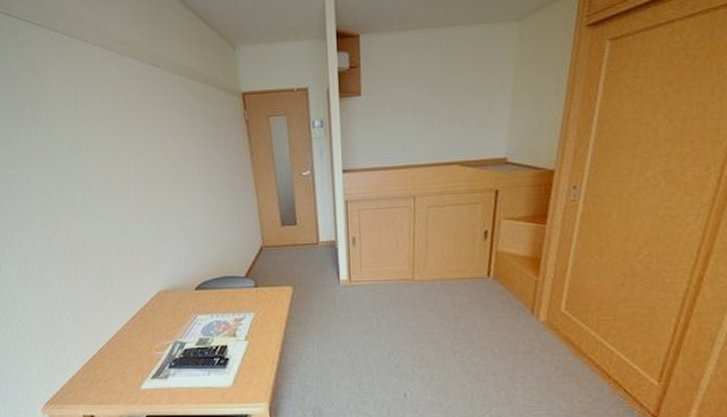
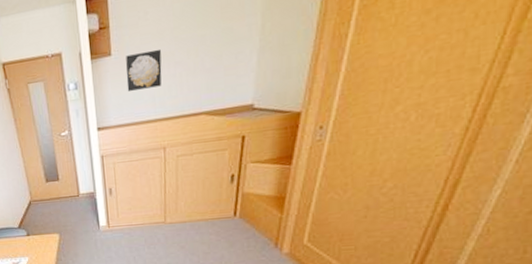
wall art: none [375,93,414,134] -> present [125,48,162,91]

